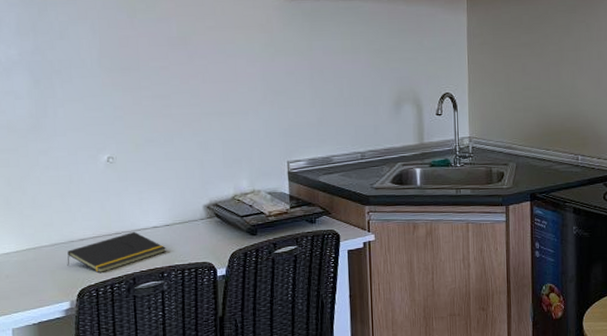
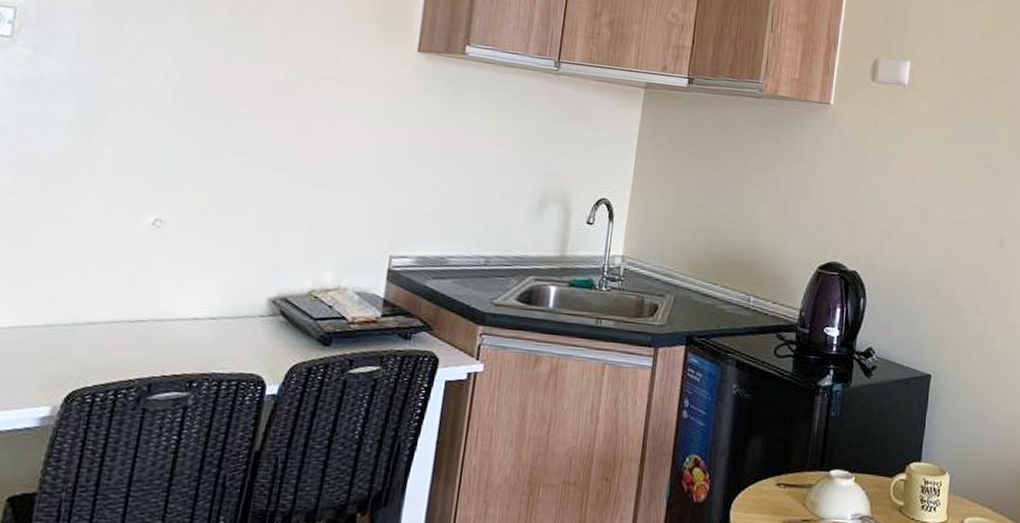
notepad: present [67,231,166,274] -> none [60,320,204,373]

